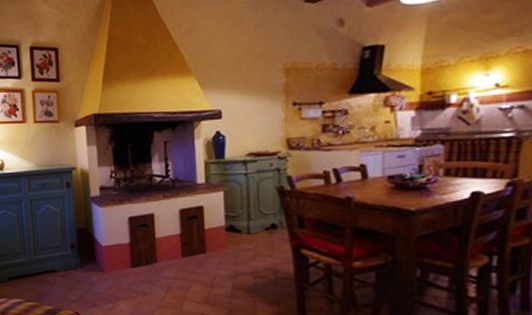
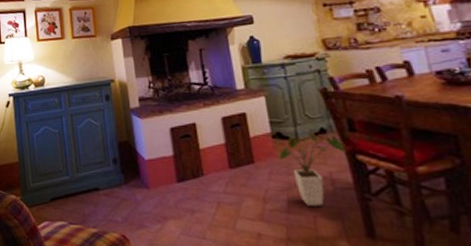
house plant: none [221,223,292,293] -> present [267,129,347,206]

